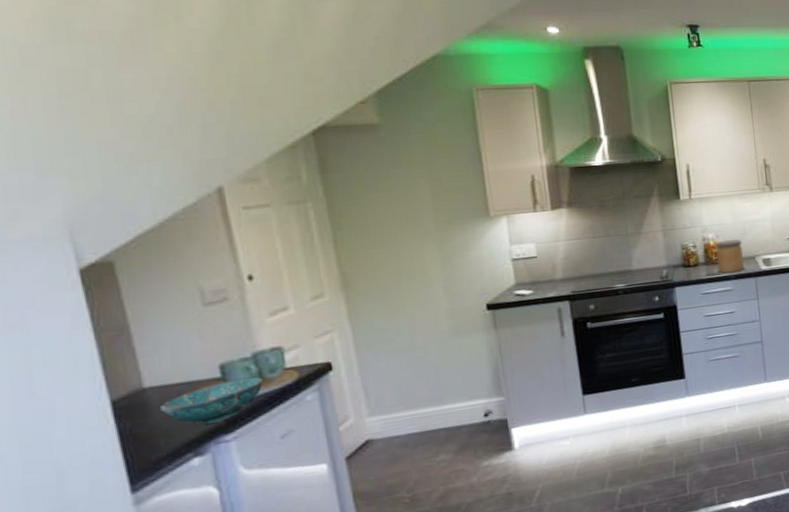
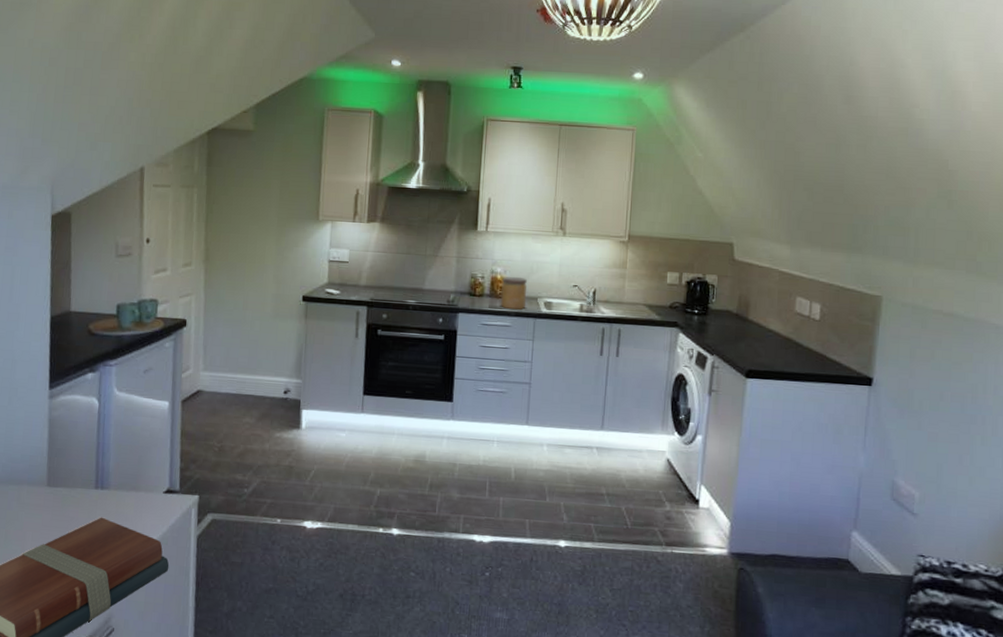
bowl: present [160,376,263,424] -> none [77,318,141,349]

